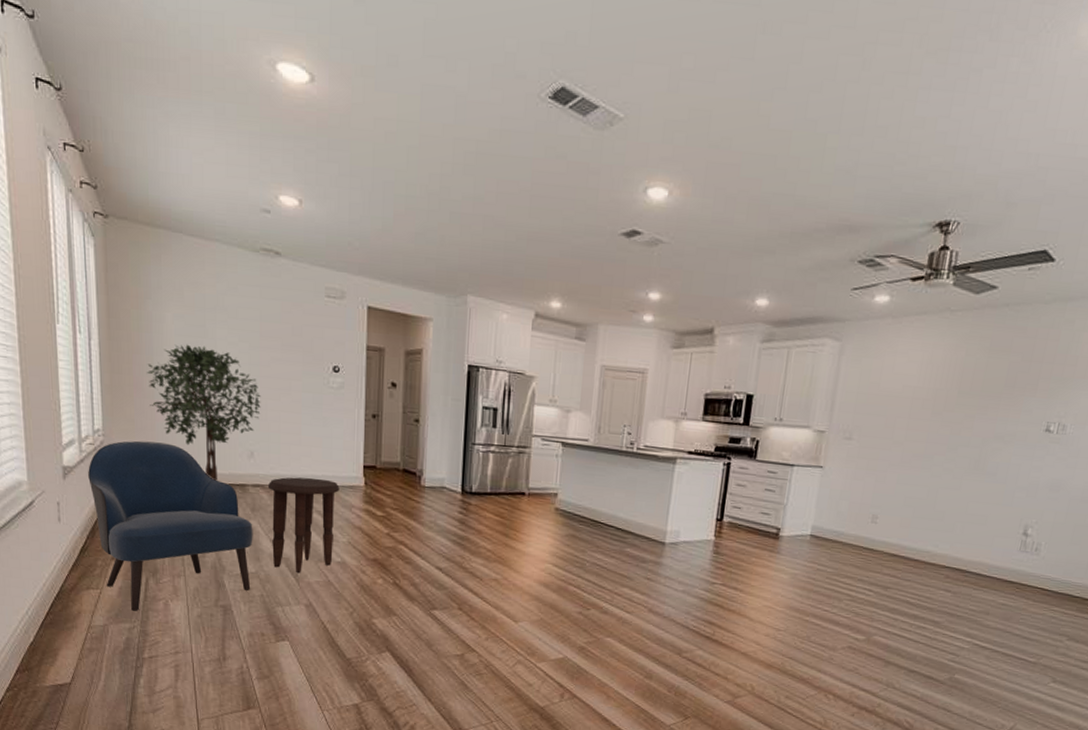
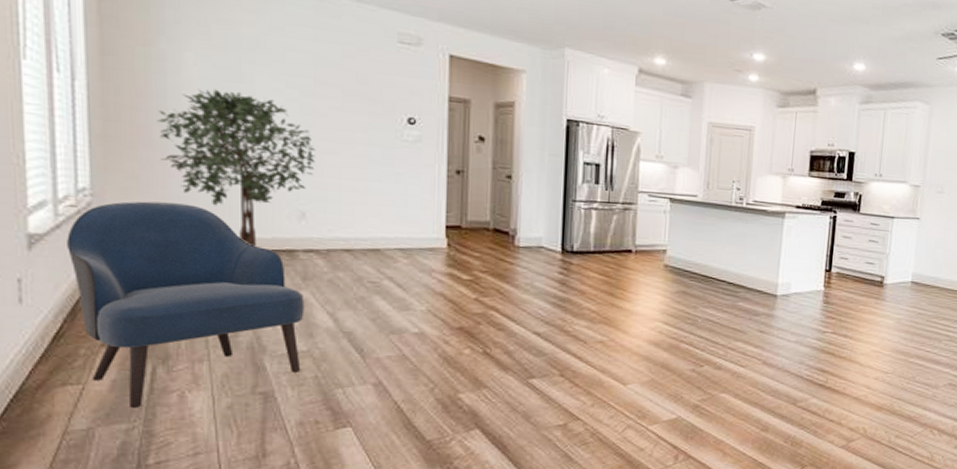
side table: present [269,477,340,574] -> none [325,240,416,349]

